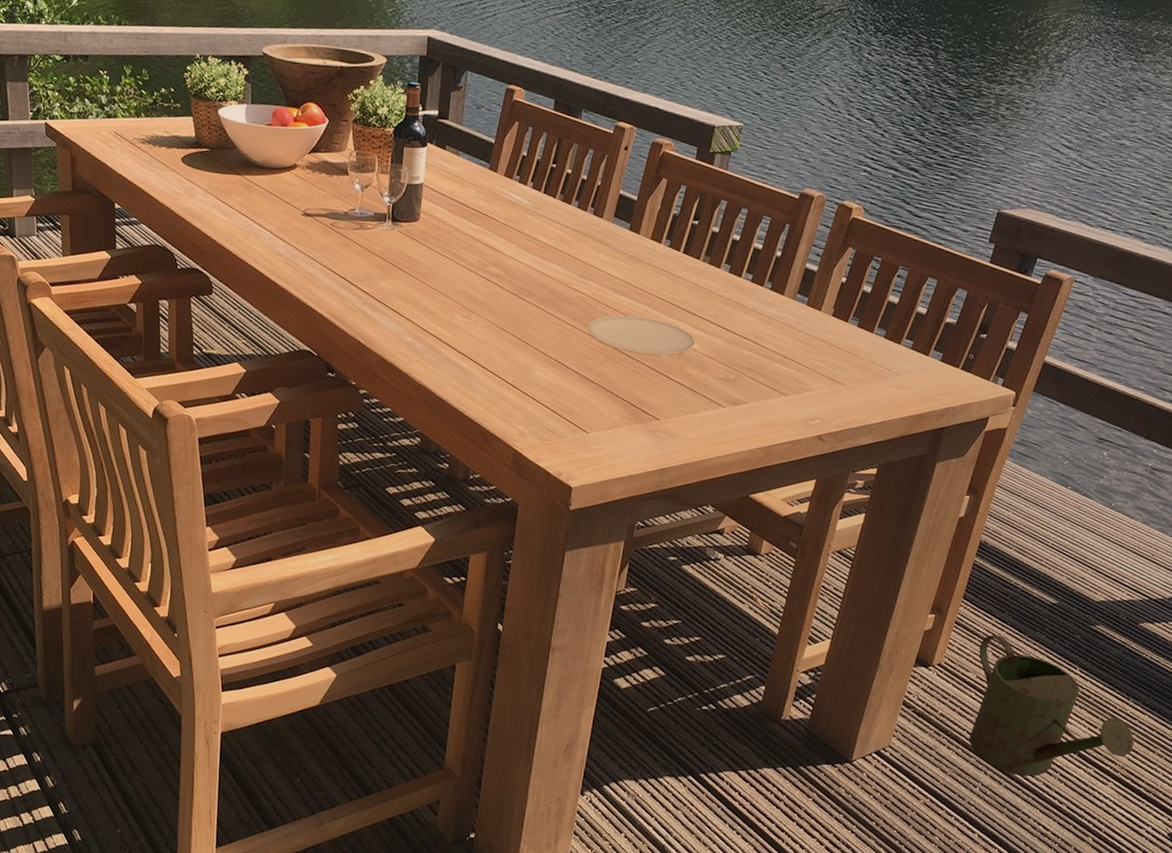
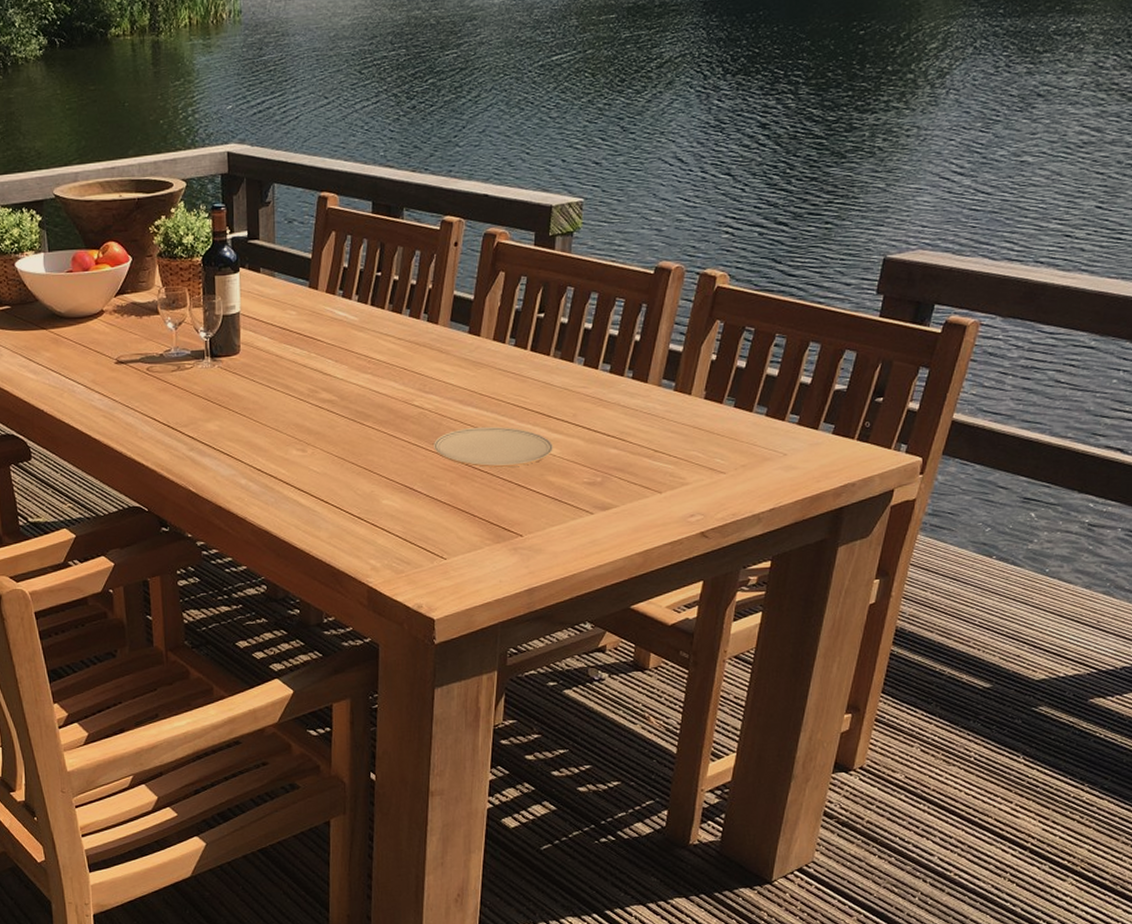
watering can: present [969,634,1135,777] -> none [902,729,1094,880]

